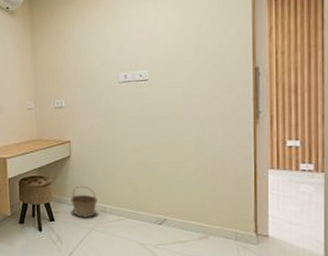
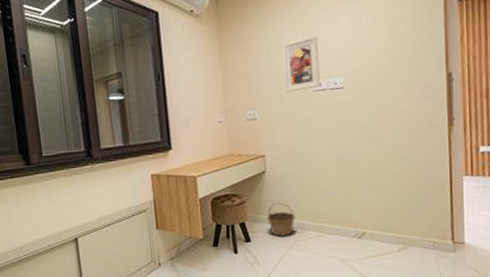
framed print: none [90,30,126,83] -> present [282,35,321,92]

